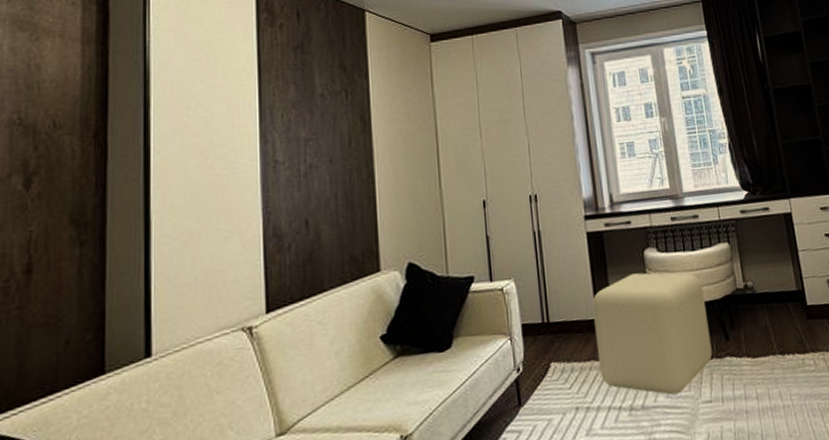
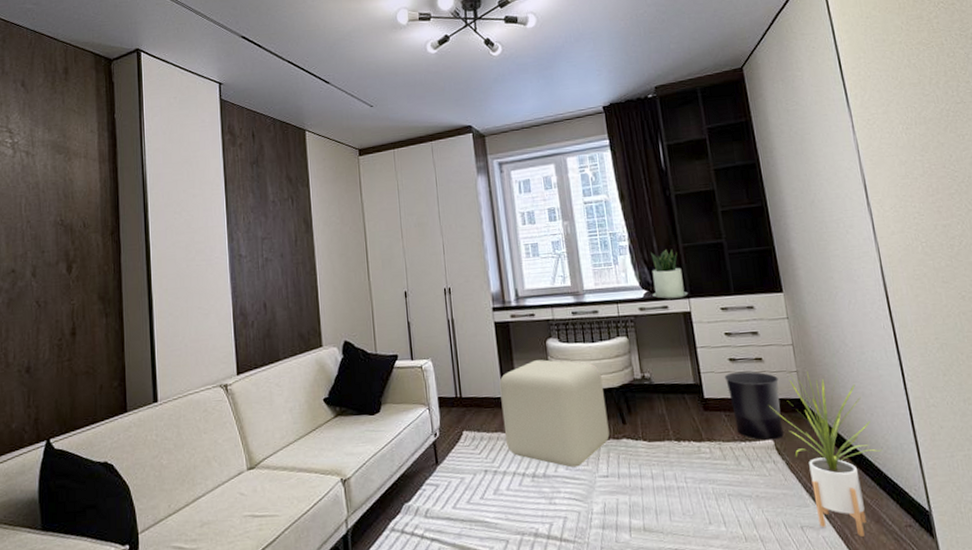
planter: none [749,146,789,201] -> present [649,249,689,300]

